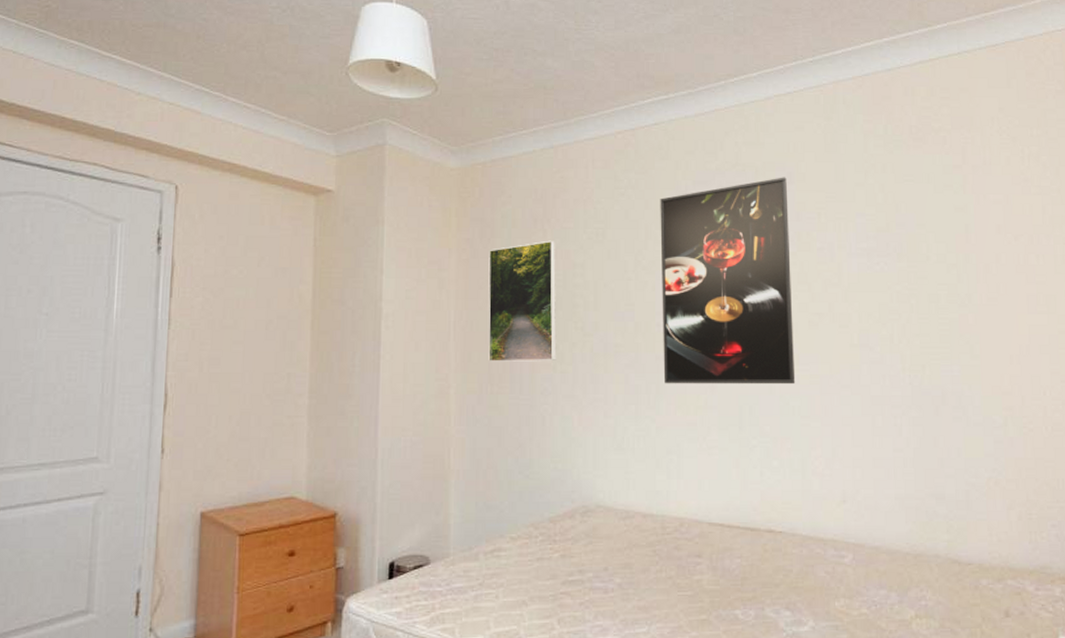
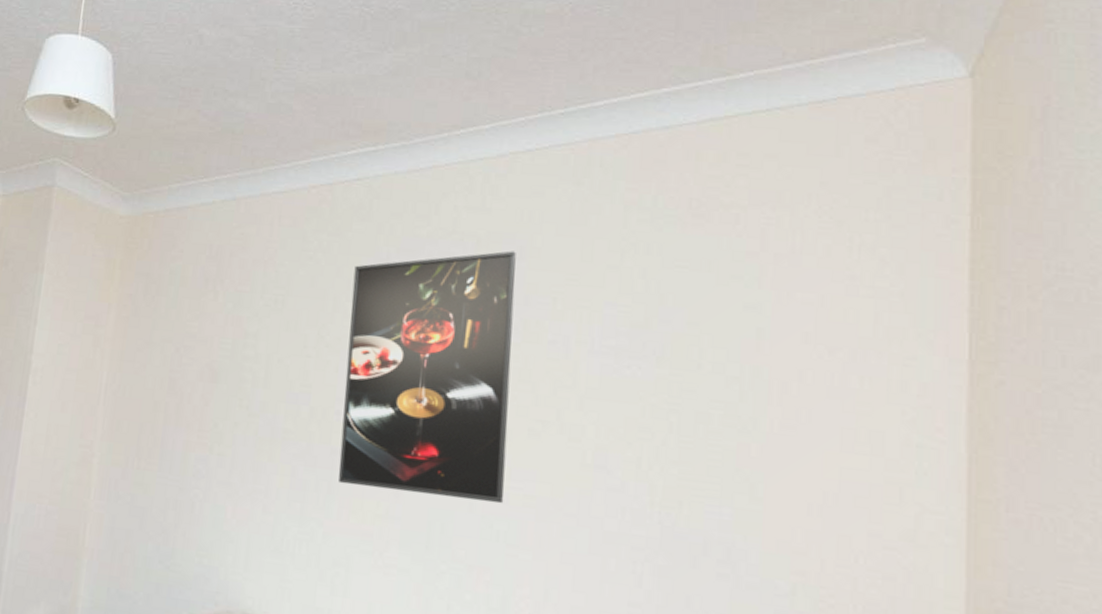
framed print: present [488,240,557,362] -> none [138,303,227,440]

